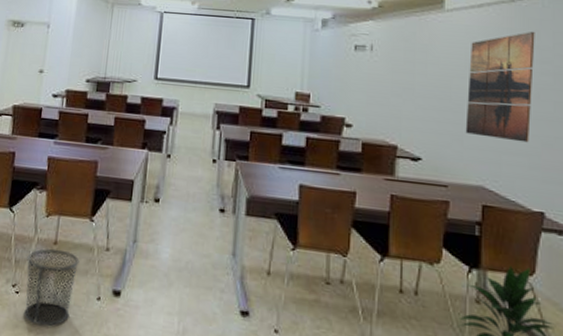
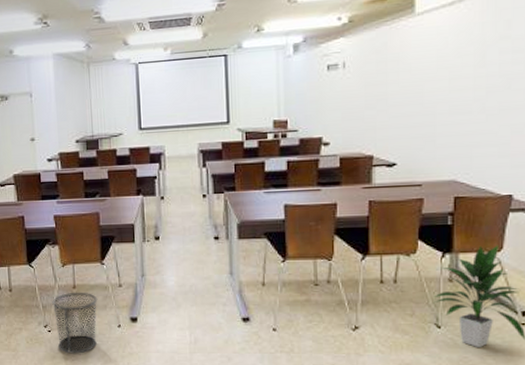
wall art: present [465,31,535,143] -> none [438,21,507,134]

